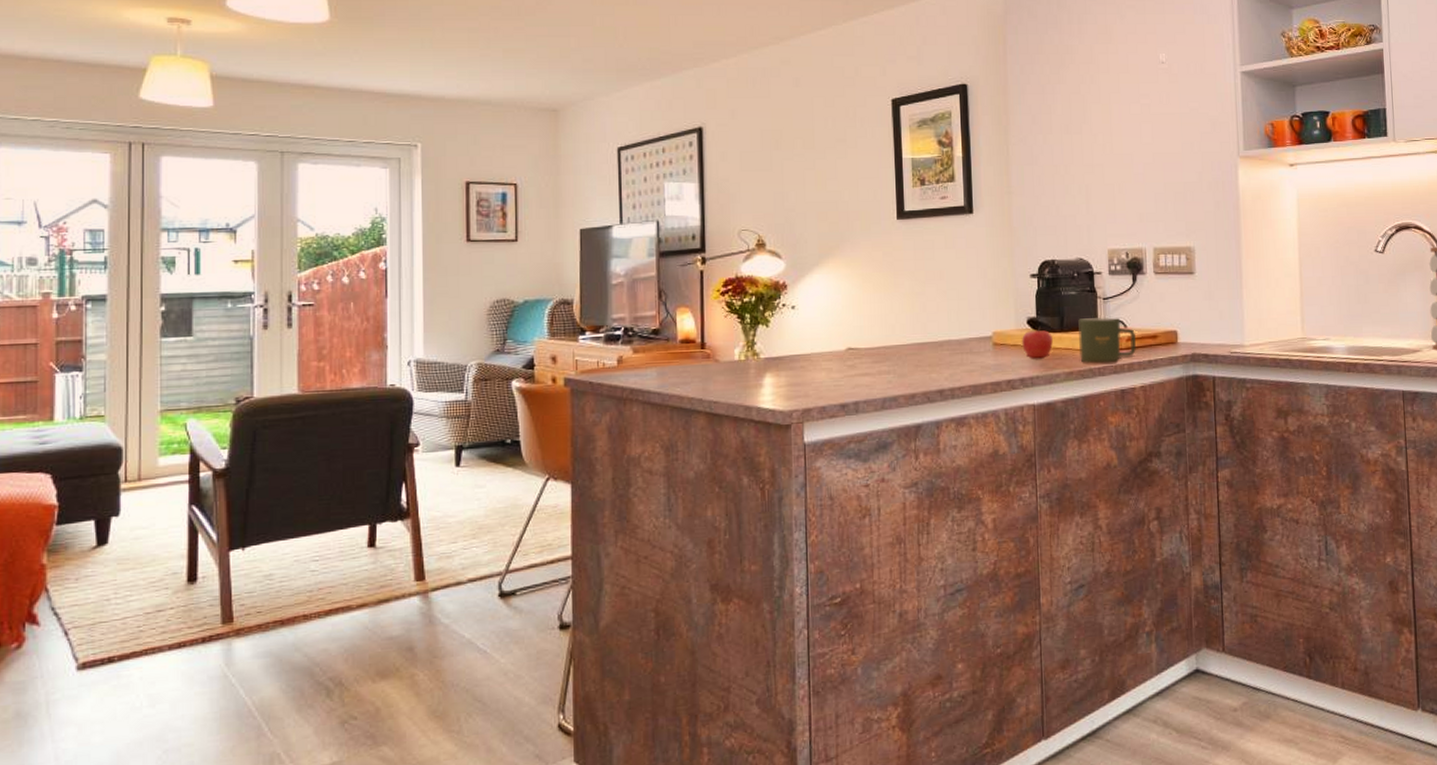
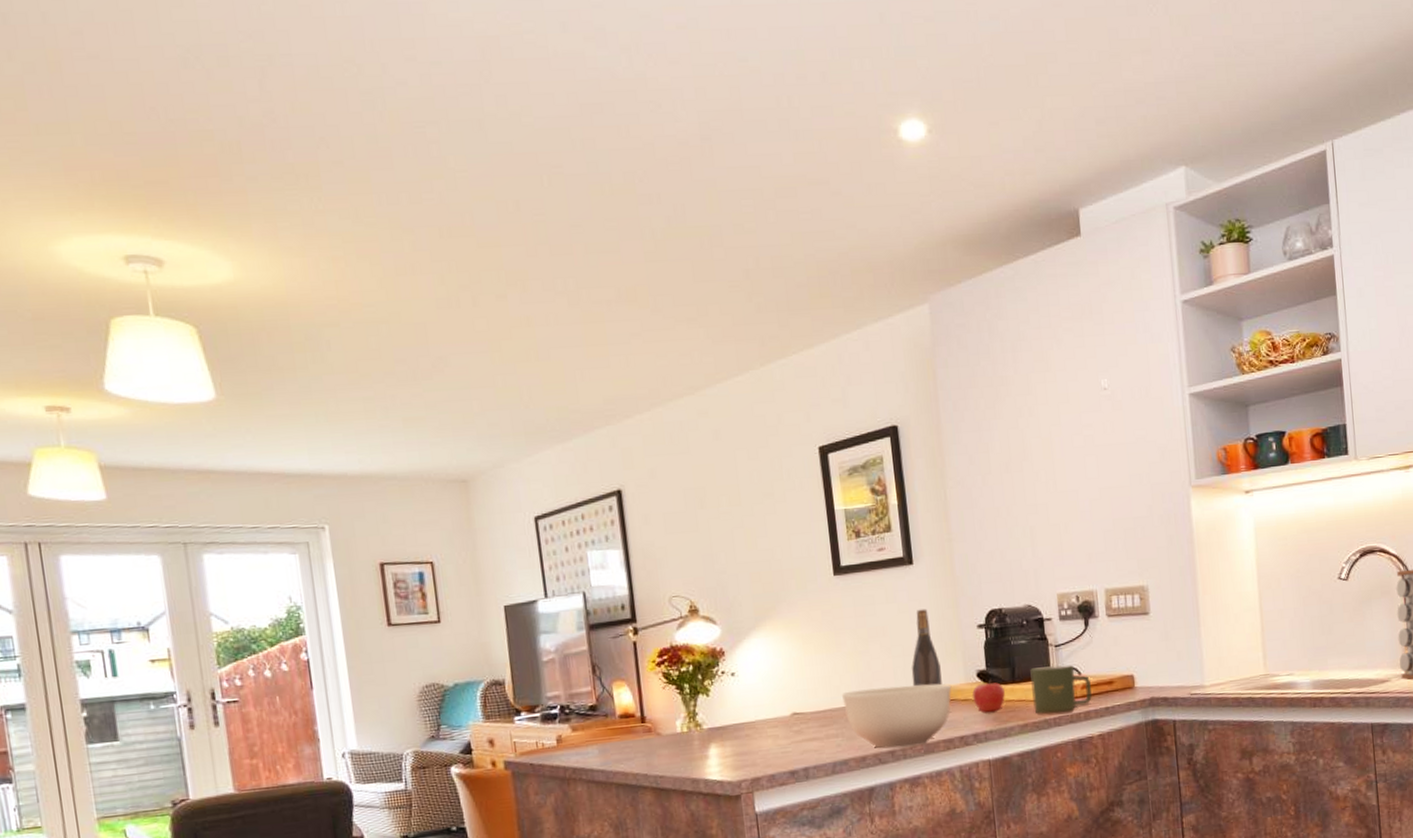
bowl: none [896,328,1003,389] -> present [841,684,952,749]
wine bottle: none [964,256,993,330] -> present [911,608,942,687]

